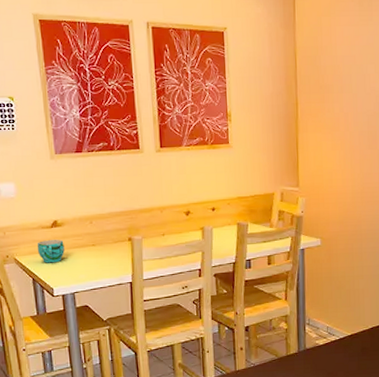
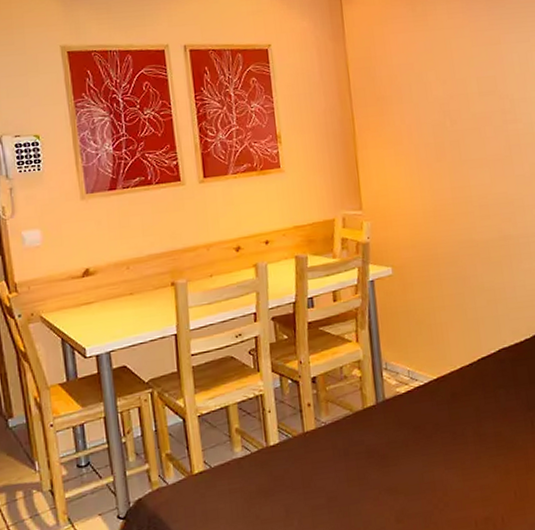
cup: present [37,240,65,263] -> none [66,290,98,319]

